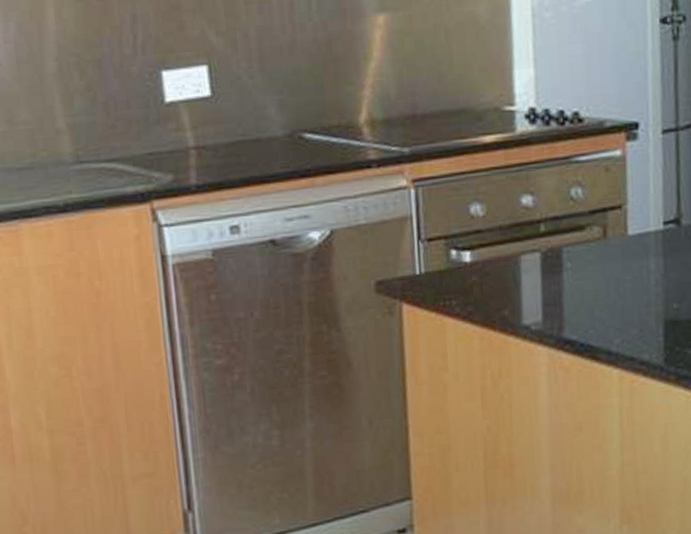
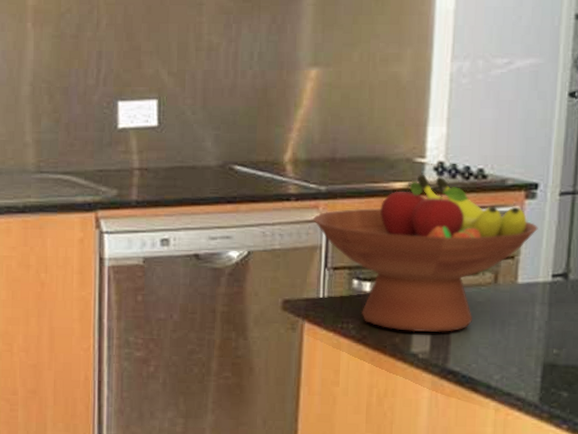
fruit bowl: none [399,123,644,302] -> present [313,174,538,332]

